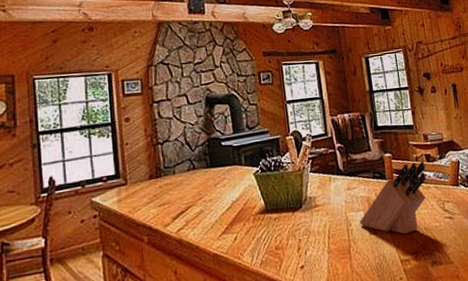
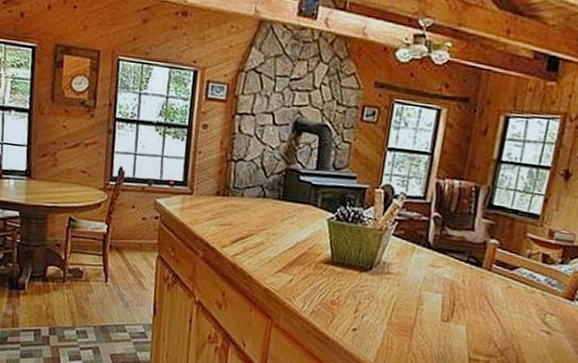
knife block: present [359,161,426,235] -> none [433,256,539,334]

